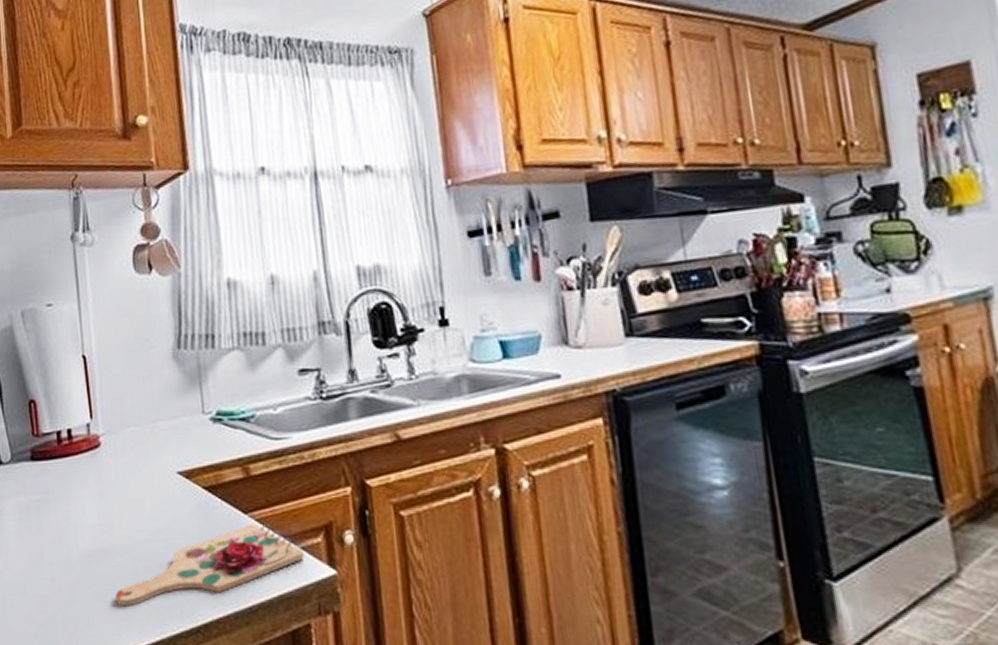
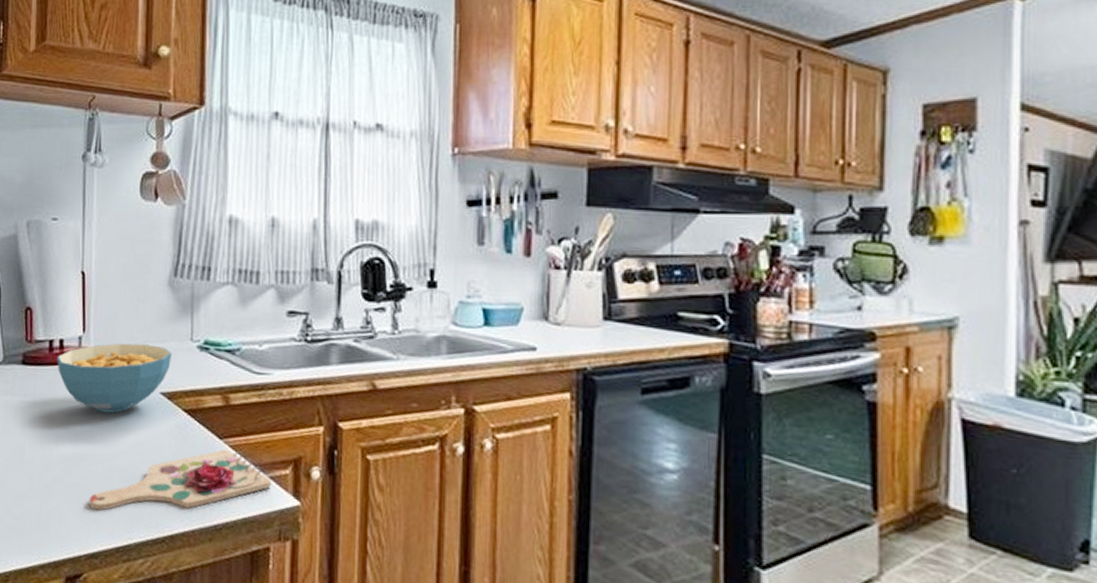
cereal bowl: none [66,423,185,501] -> present [57,343,173,413]

